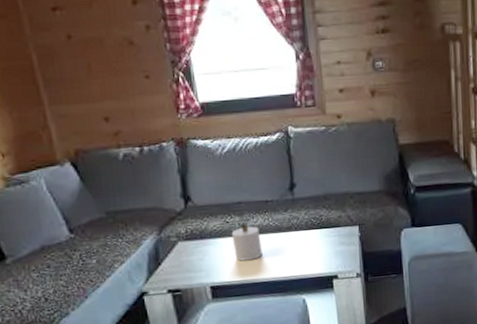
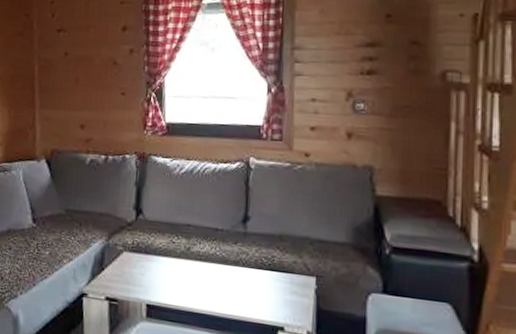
candle: present [231,224,263,261] -> none [175,248,205,288]

